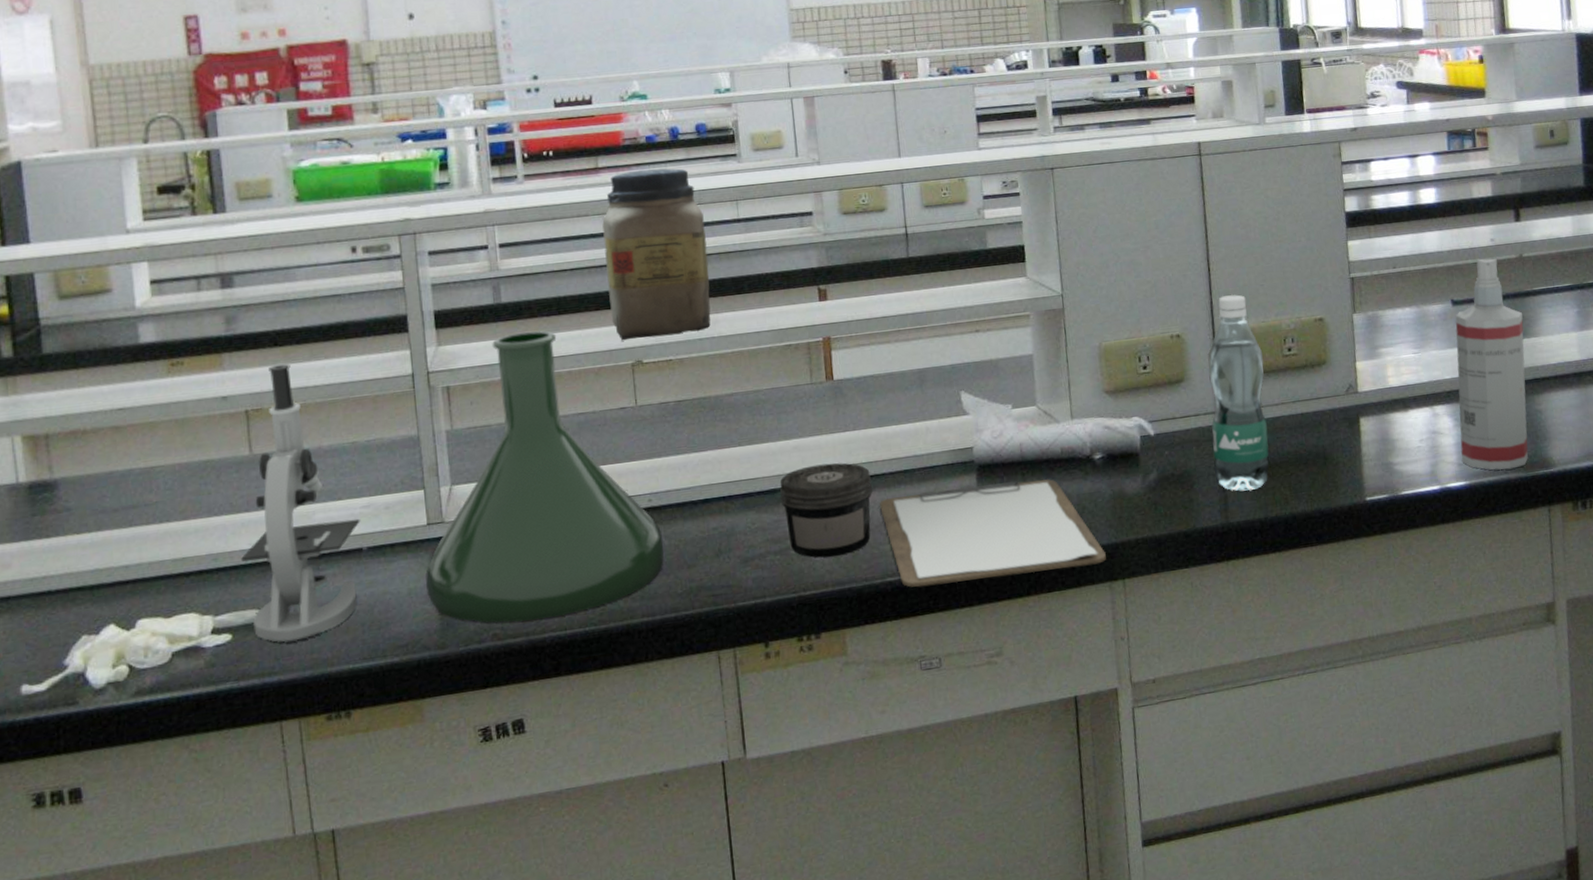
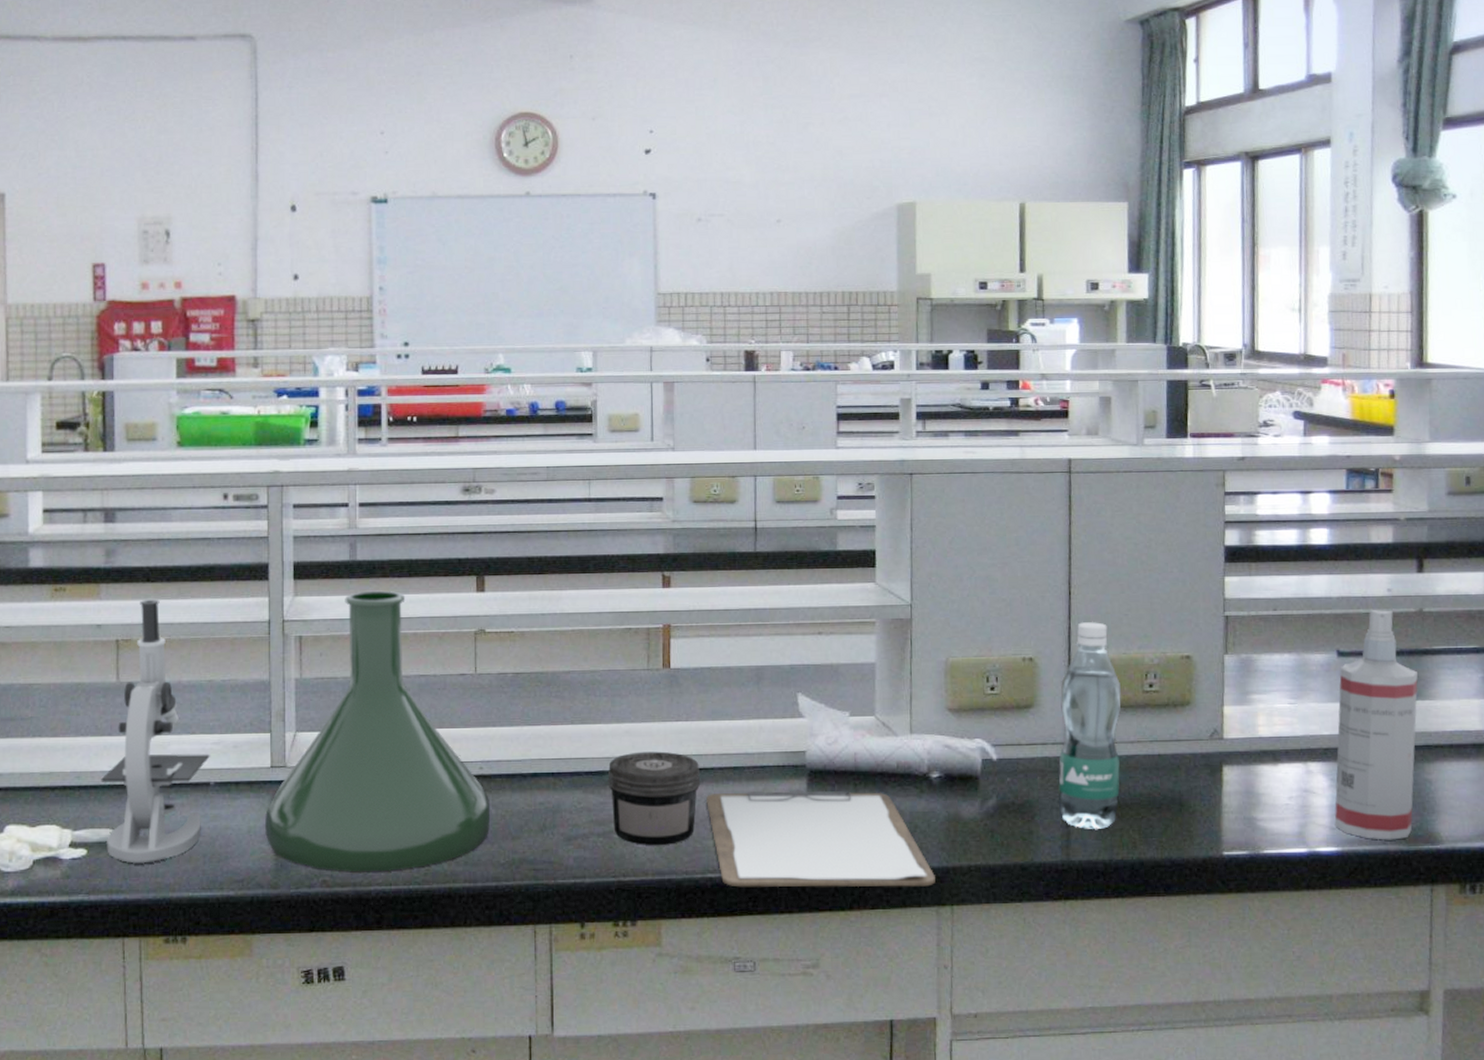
jar: present [602,168,711,341] -> none [458,441,557,608]

